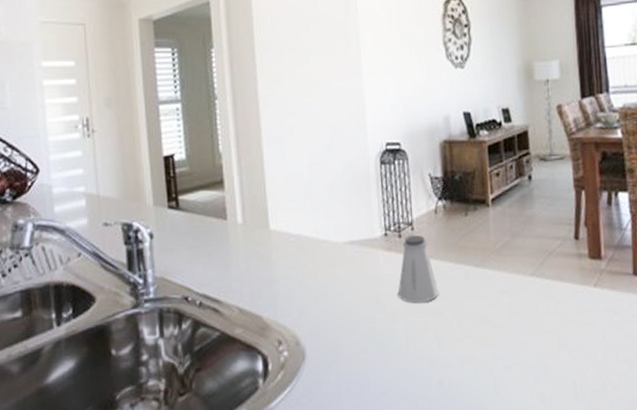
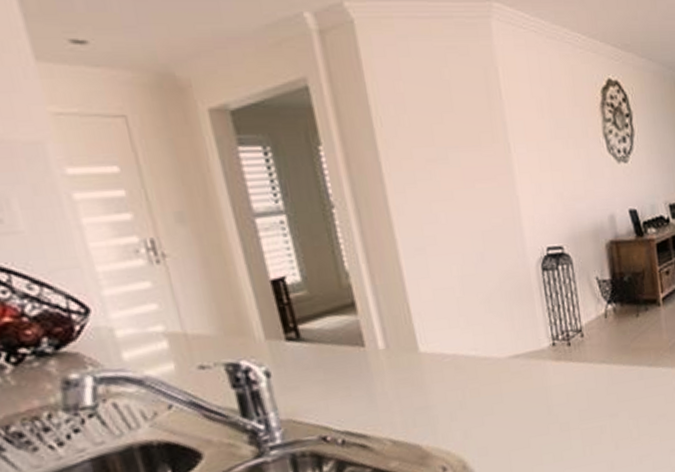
saltshaker: present [398,235,439,303] -> none [571,341,614,410]

